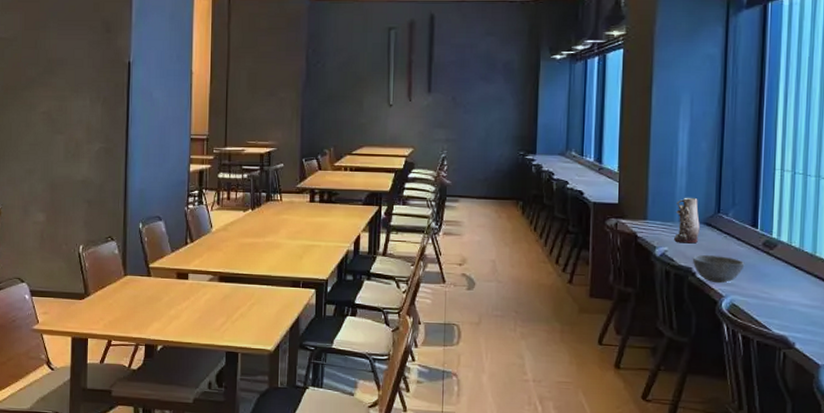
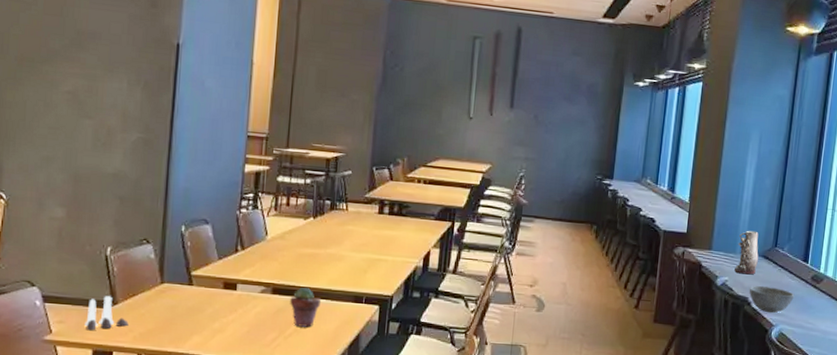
salt and pepper shaker set: none [64,289,100,320] -> present [84,296,129,331]
potted succulent: none [235,274,262,312] -> present [290,287,321,327]

